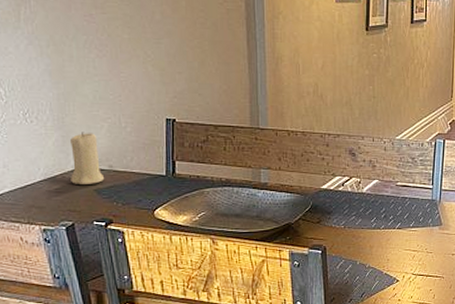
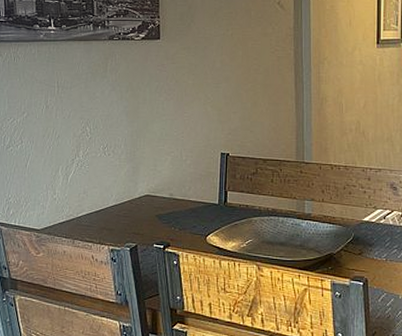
candle: present [70,131,105,186] -> none [137,163,166,211]

